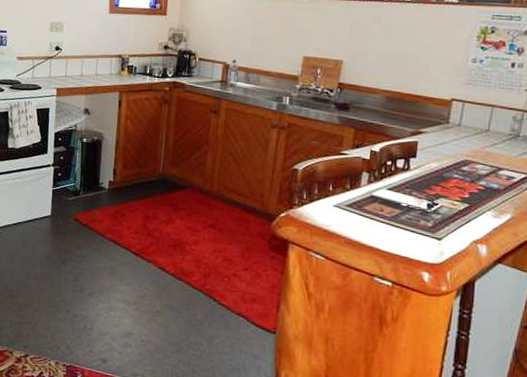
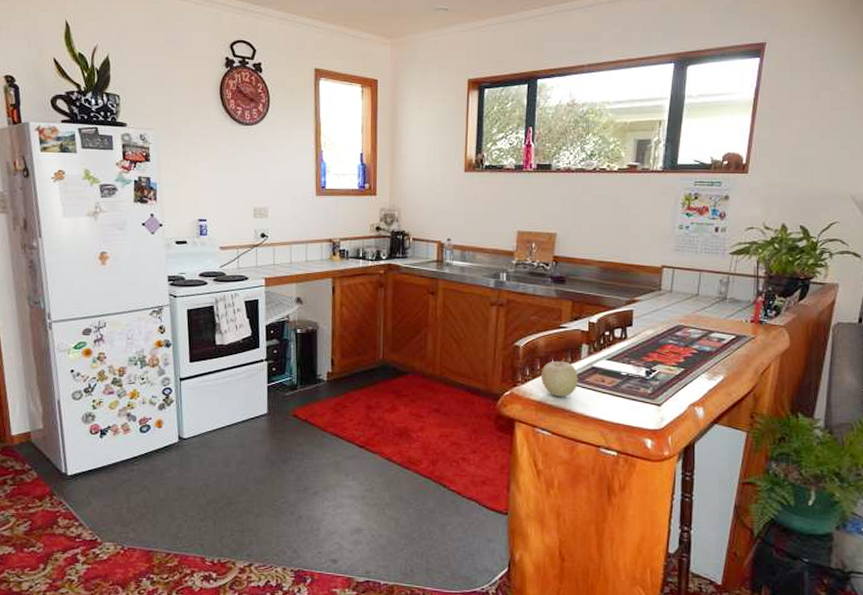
fruit: none [318,184,356,223] -> present [541,358,578,397]

